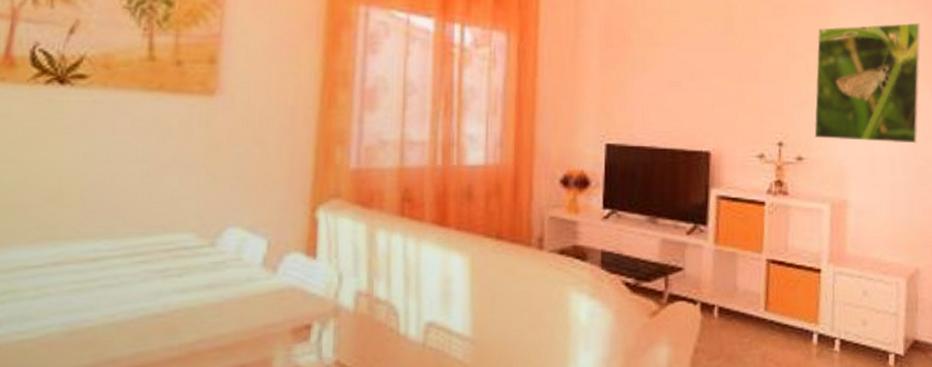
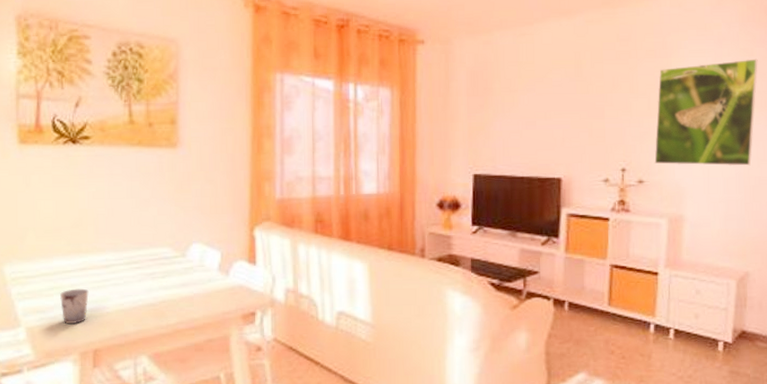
cup: none [15,292,63,347] -> present [60,288,89,325]

